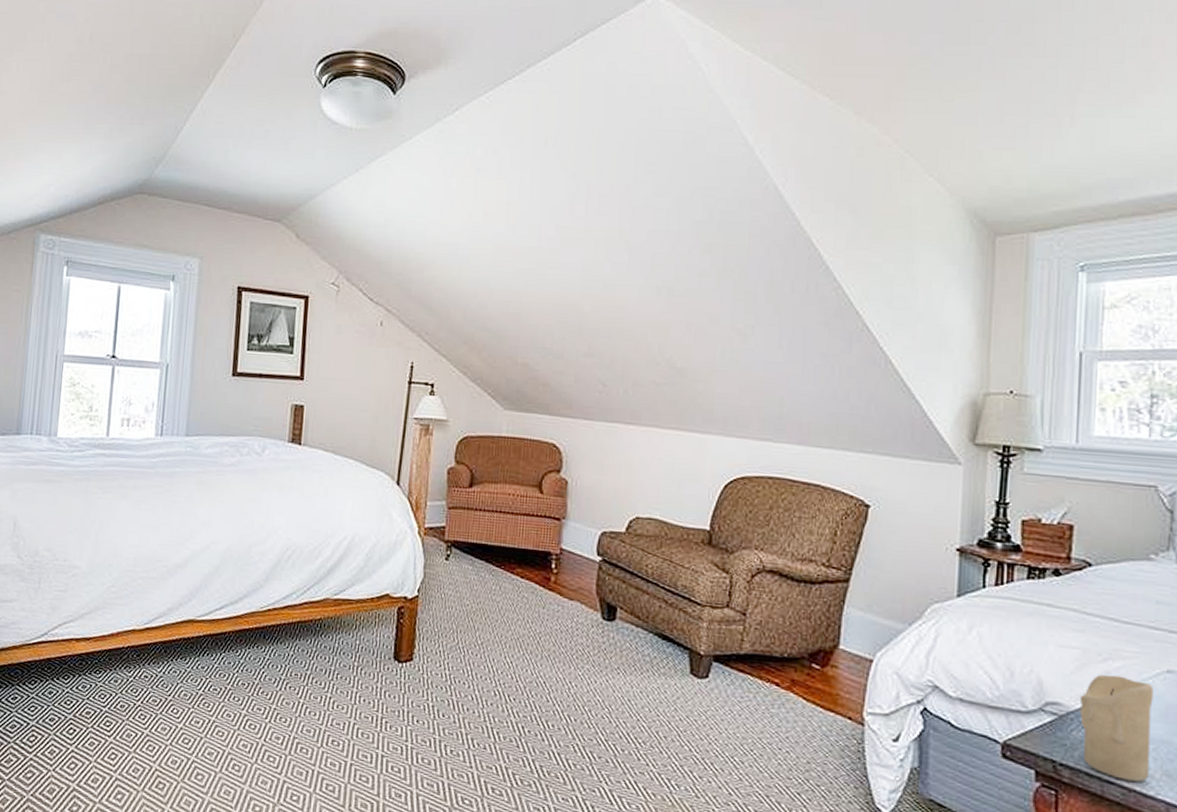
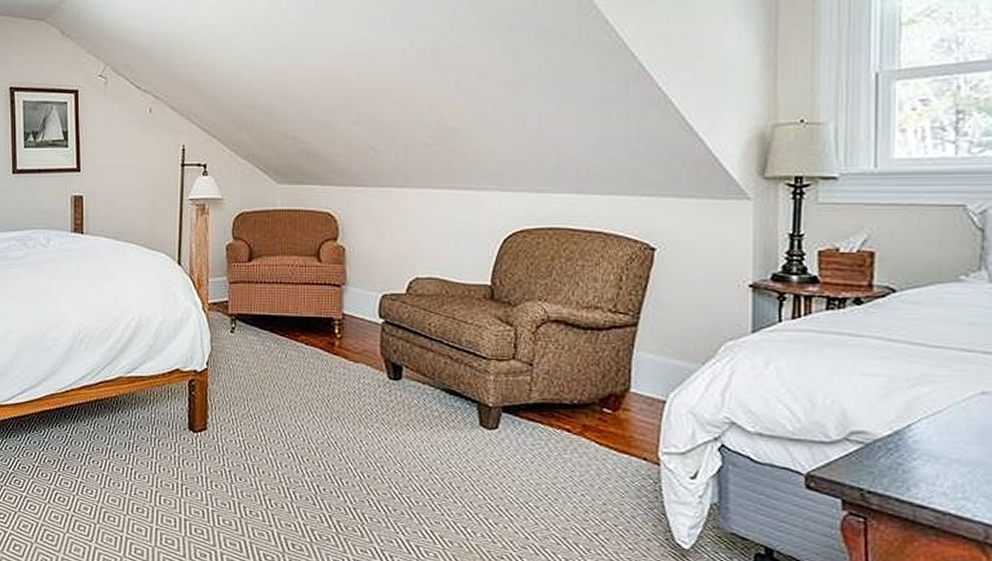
candle: present [1079,674,1154,782] -> none [887,400,967,505]

